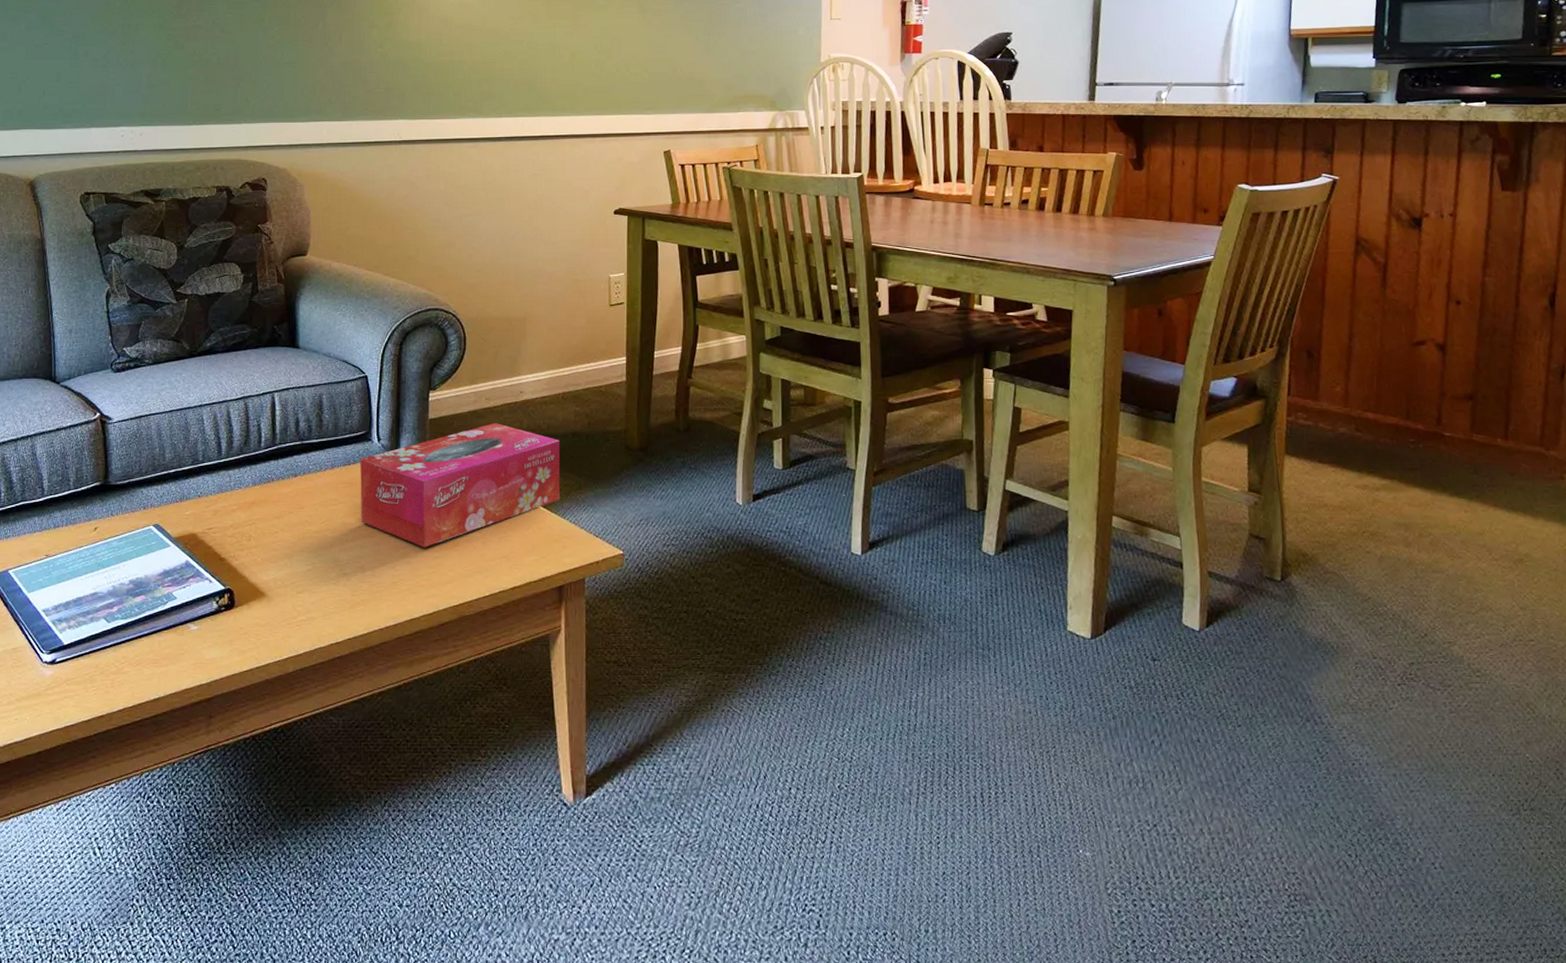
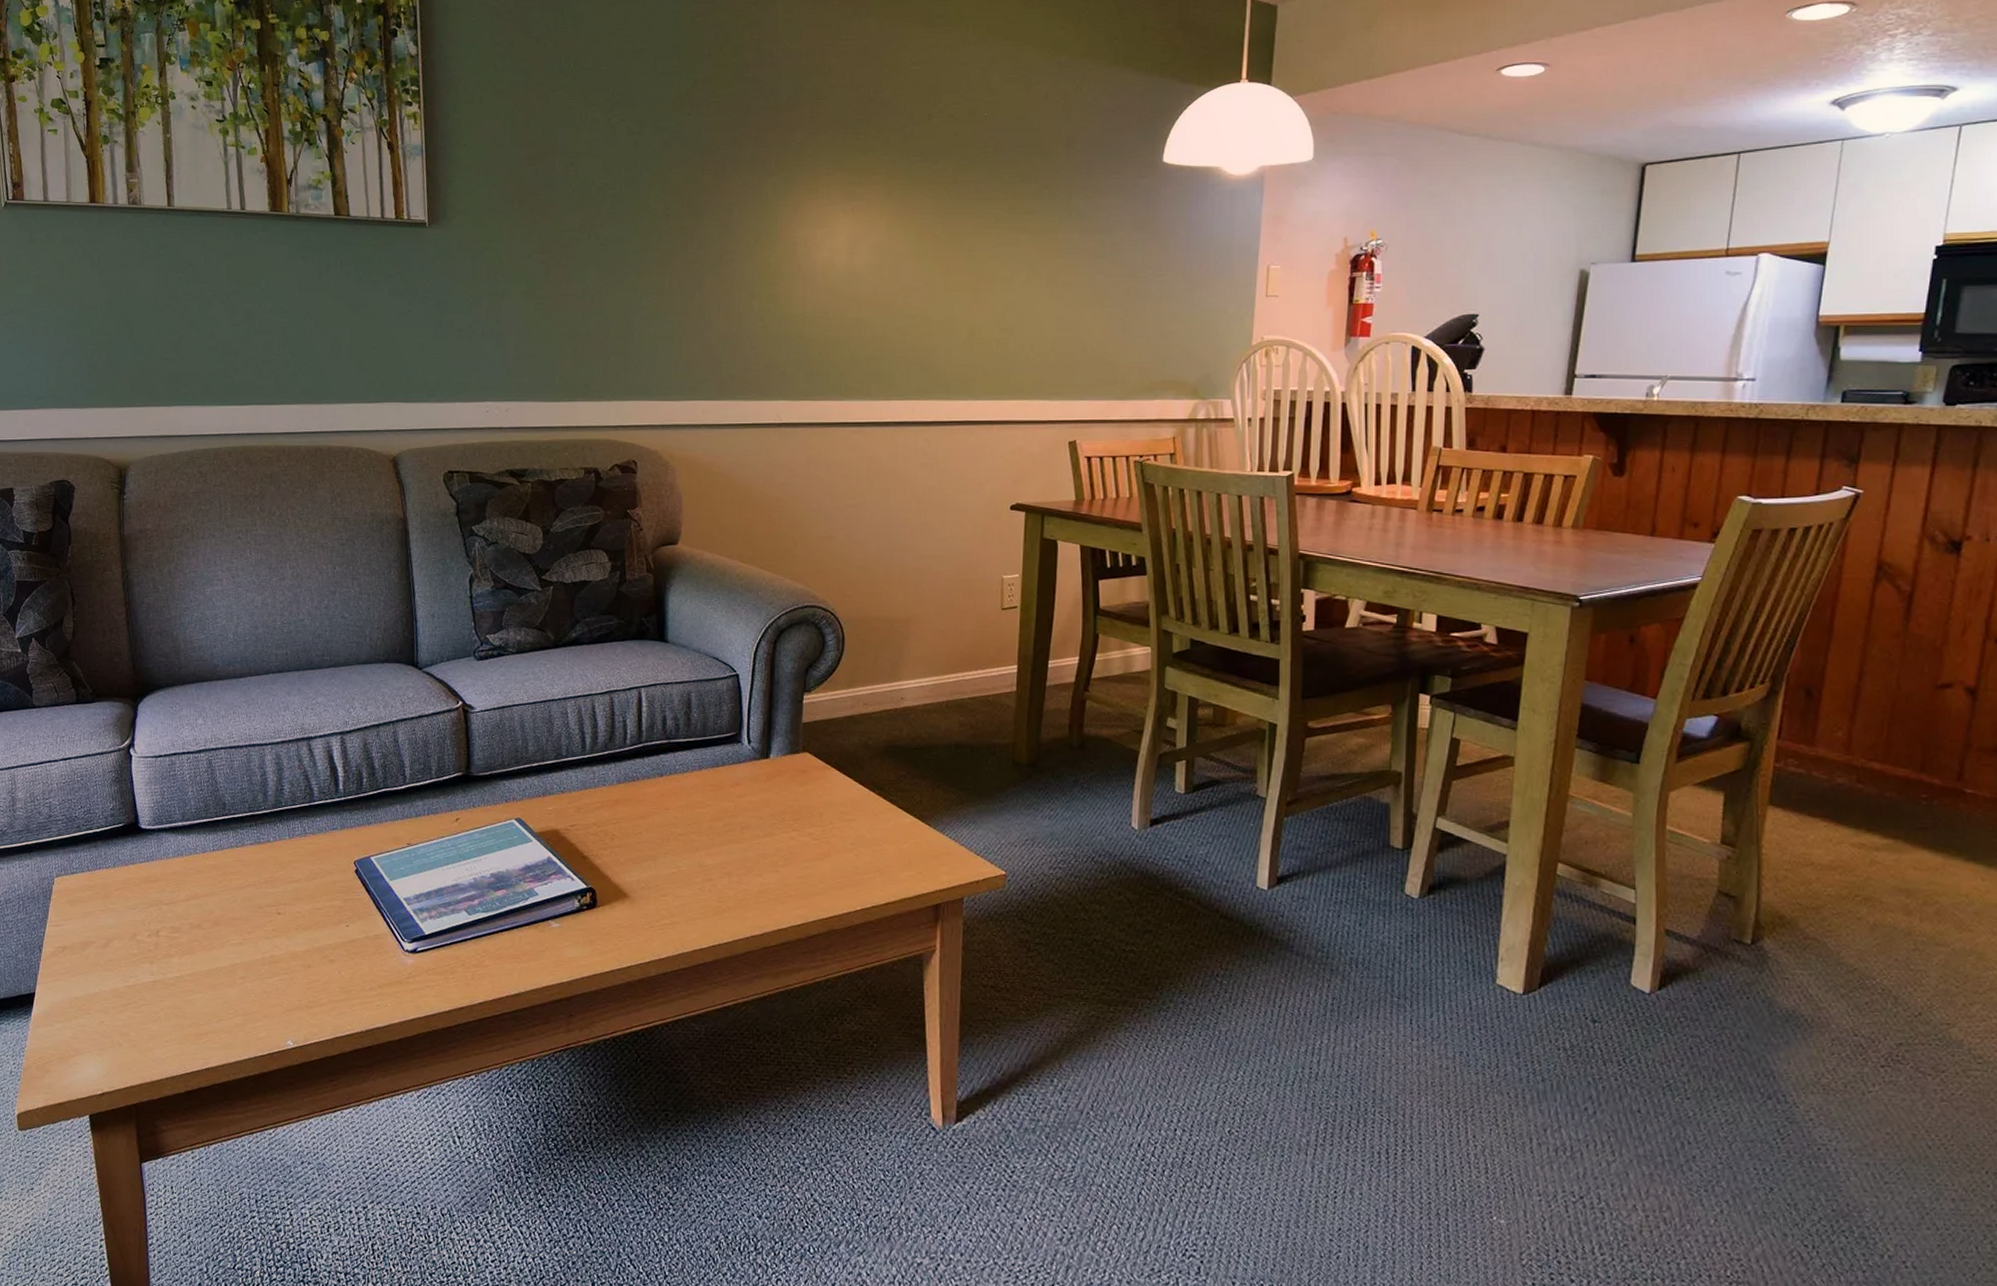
tissue box: present [360,422,560,547] -> none [728,729,941,857]

